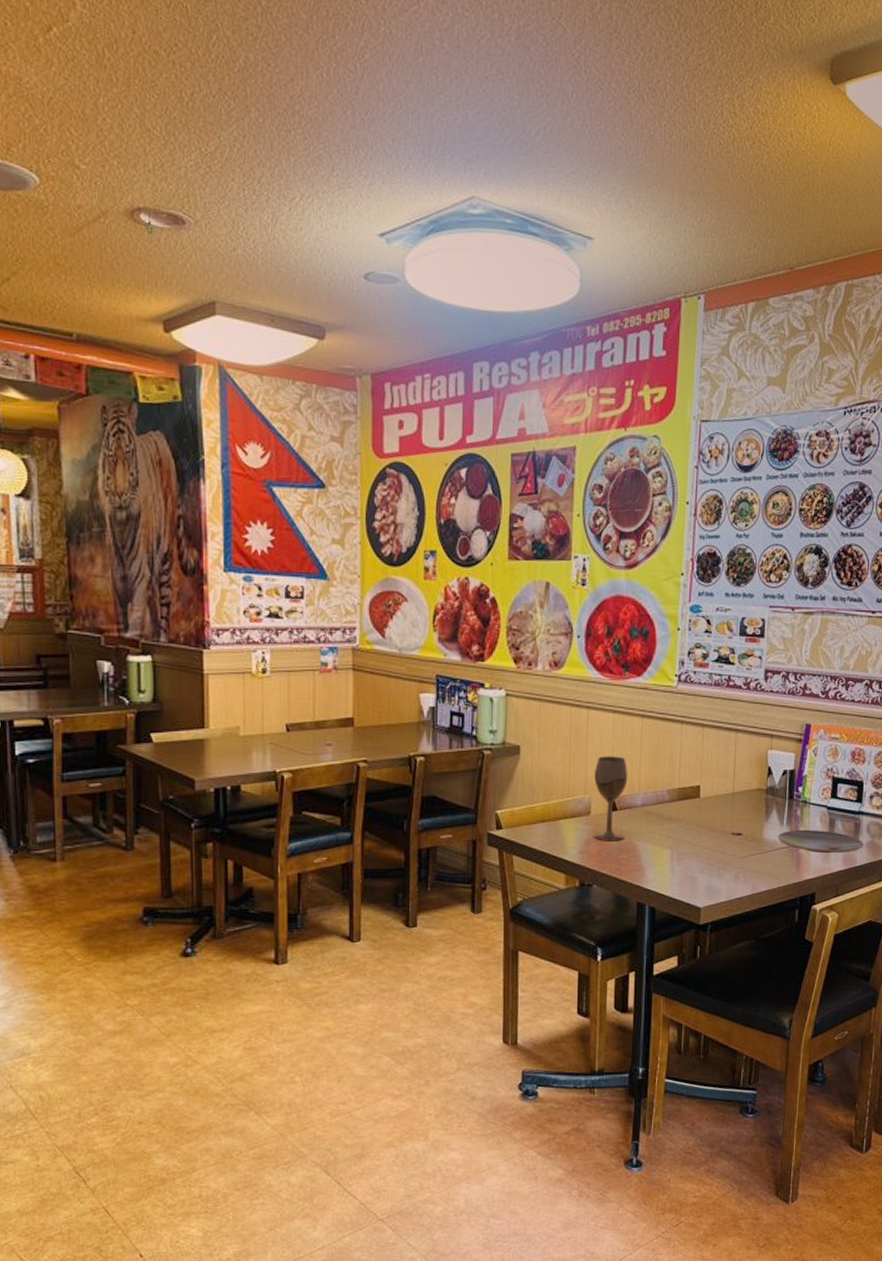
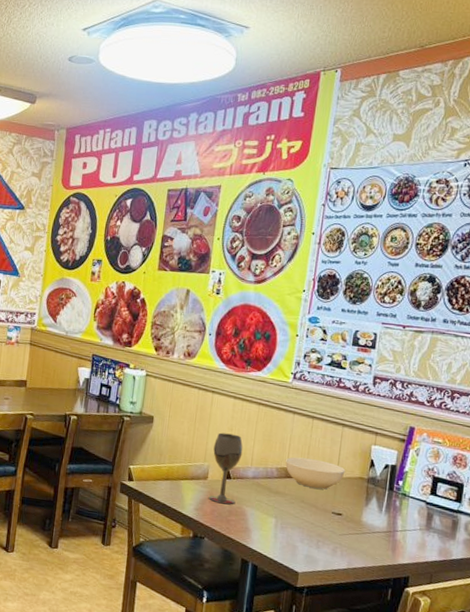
bowl: none [676,774,742,808] -> present [285,457,346,490]
plate: present [777,829,864,854] -> none [375,517,461,546]

